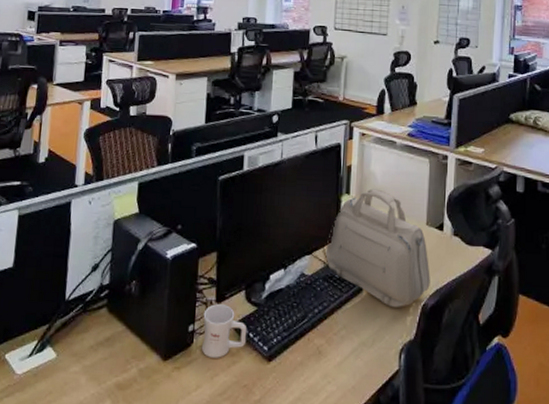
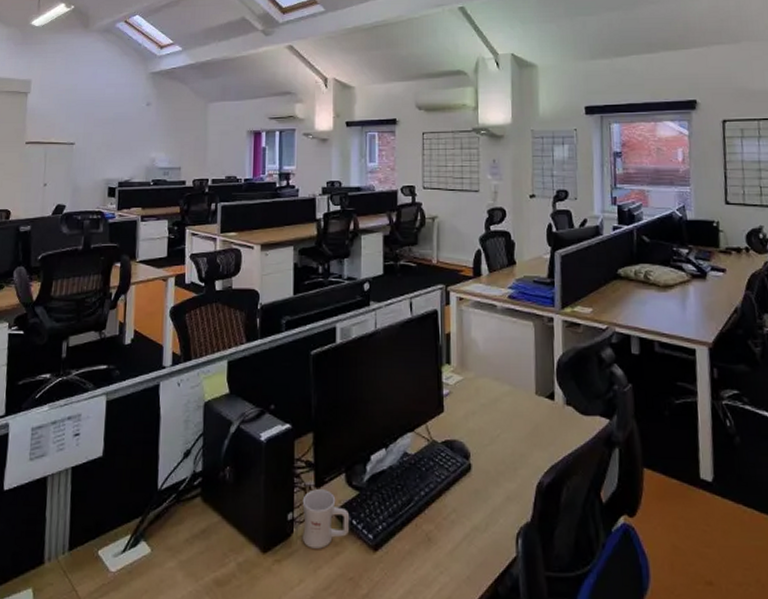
handbag: present [325,188,430,308] -> none [428,357,545,488]

